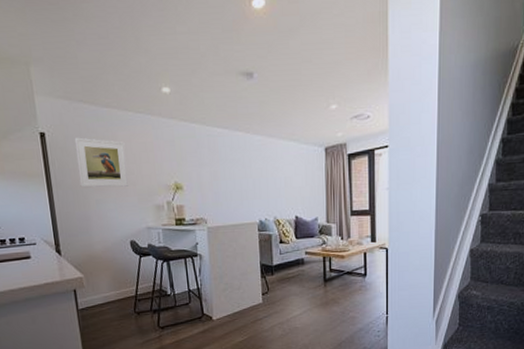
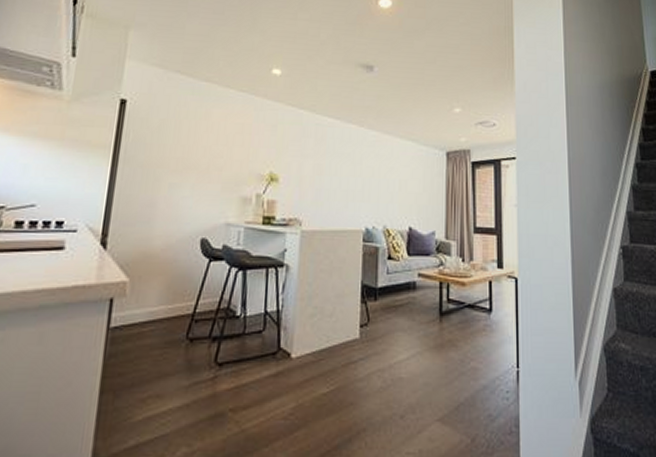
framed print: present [74,137,129,188] -> none [153,109,219,171]

